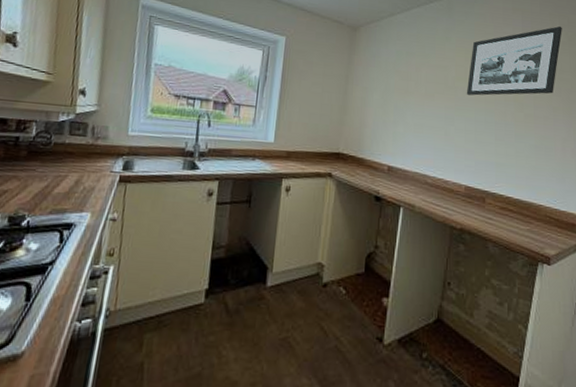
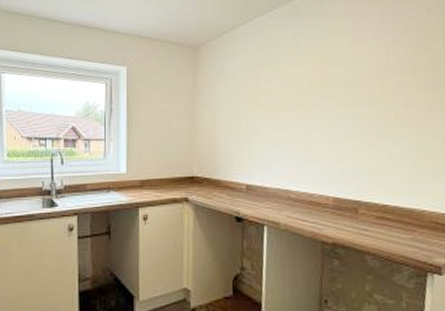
picture frame: present [466,26,562,96] -> none [324,11,431,101]

